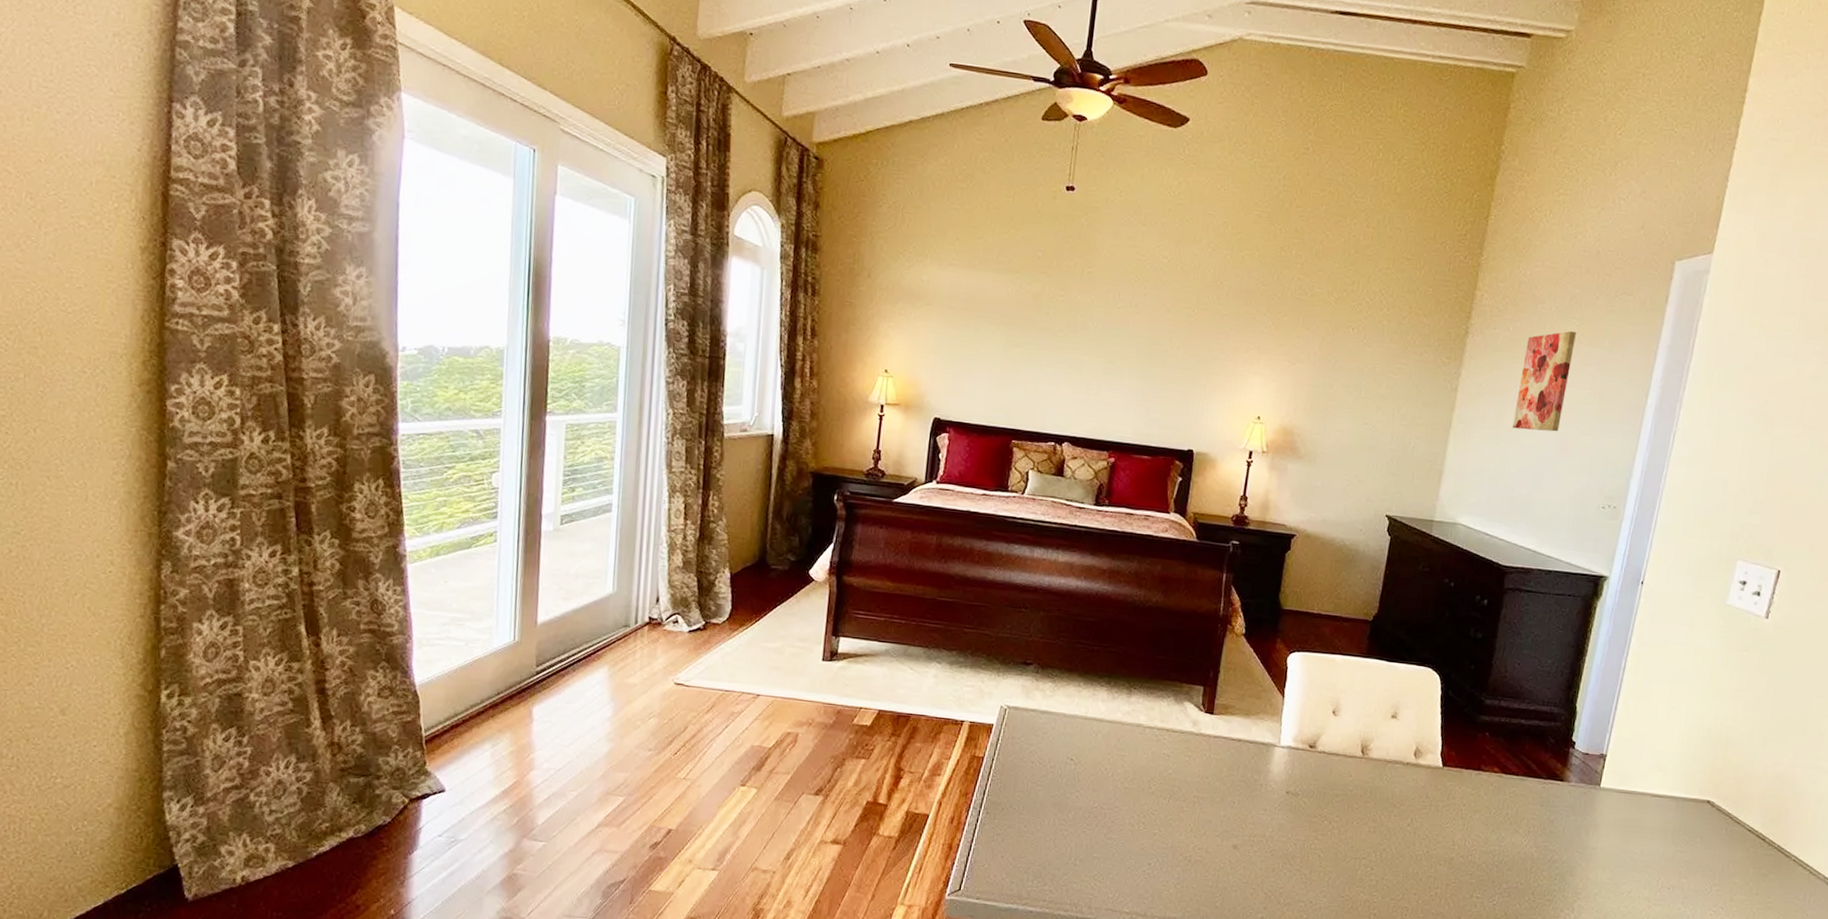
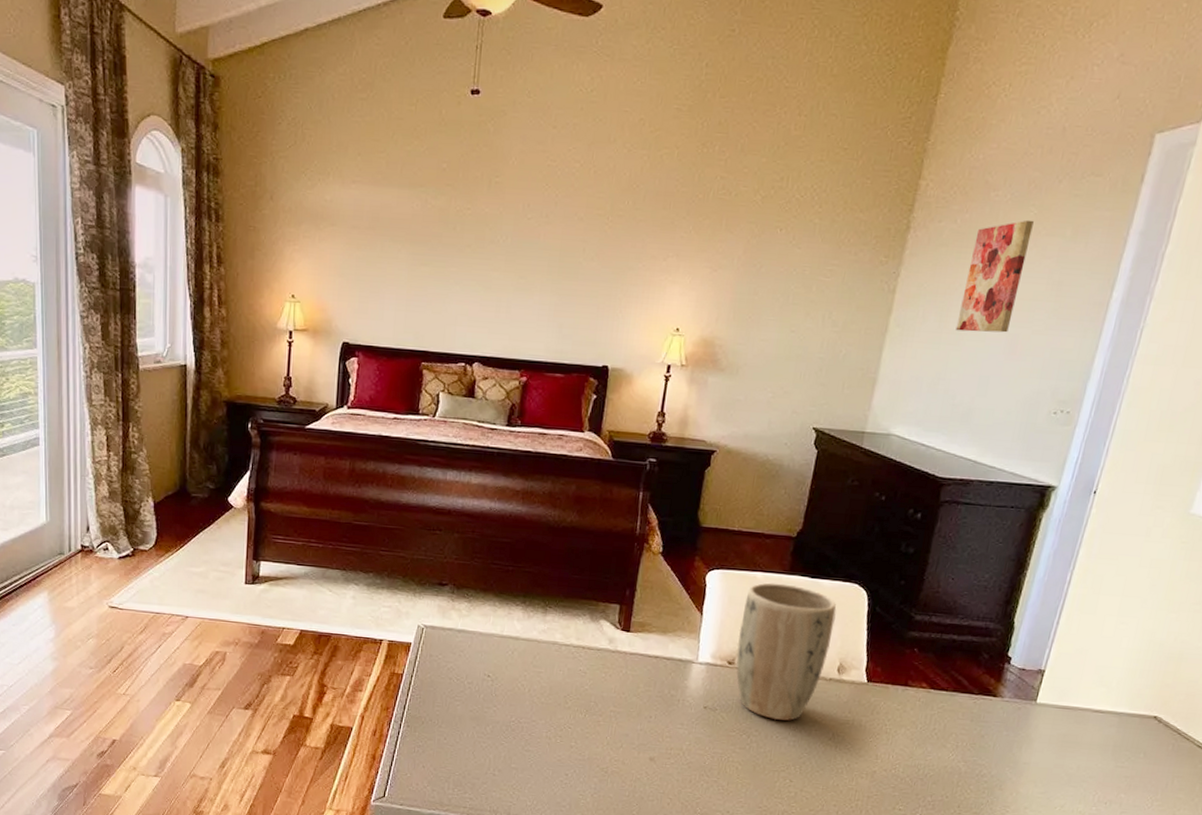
plant pot: none [1316,665,1412,806] -> present [735,582,837,721]

